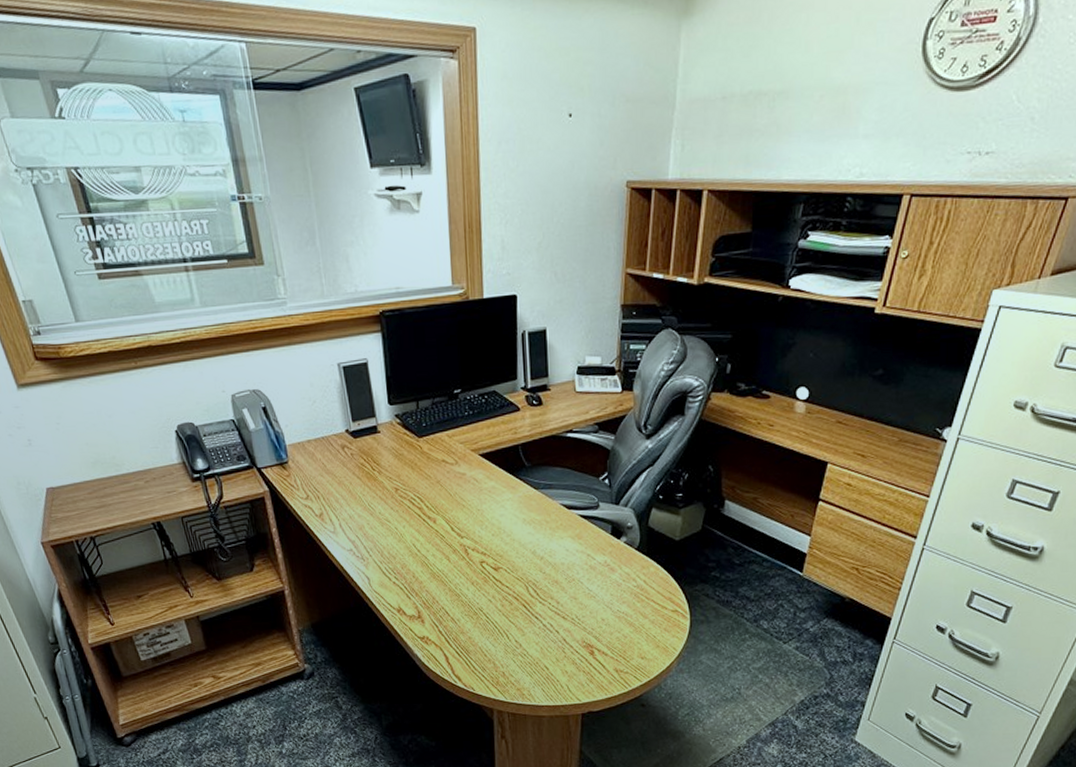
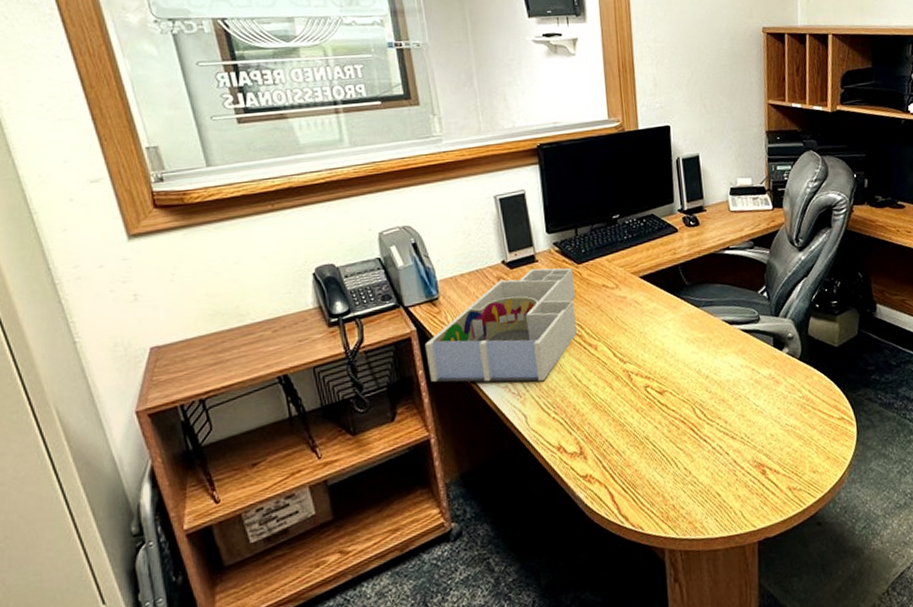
desk organizer: none [277,439,417,548] -> present [425,267,577,382]

